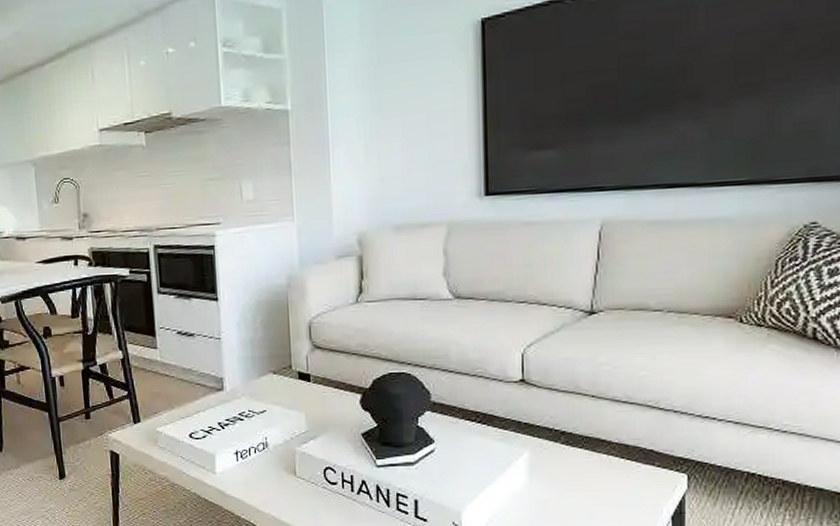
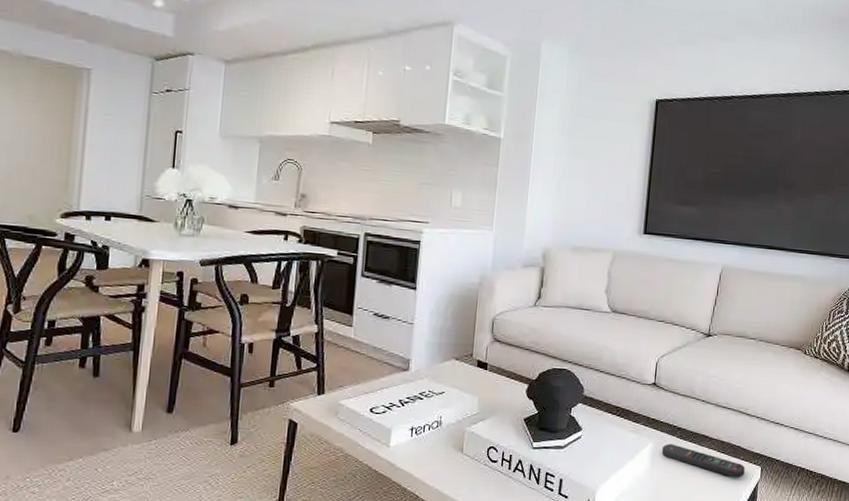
remote control: none [543,452,663,490] -> present [662,444,745,478]

